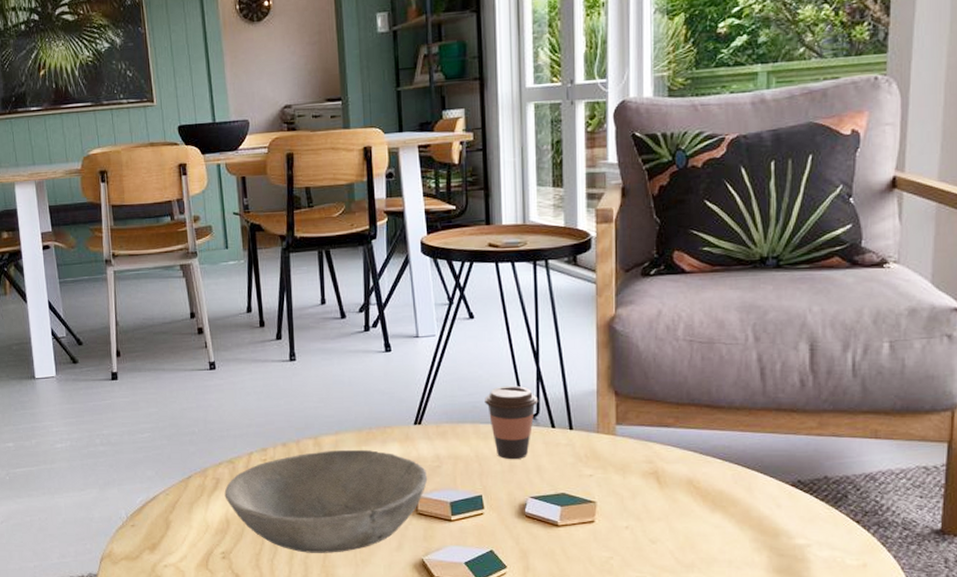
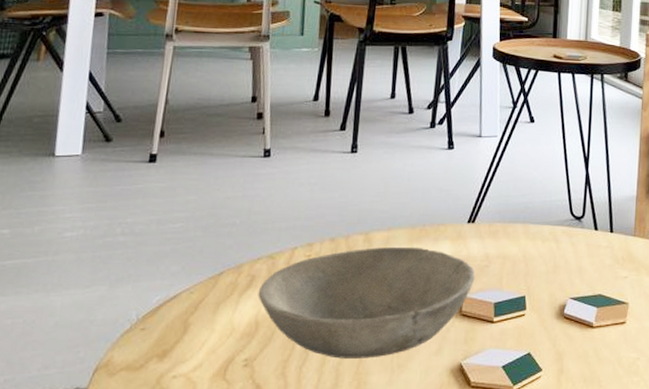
coffee cup: present [484,385,539,460] -> none [536,188,585,261]

